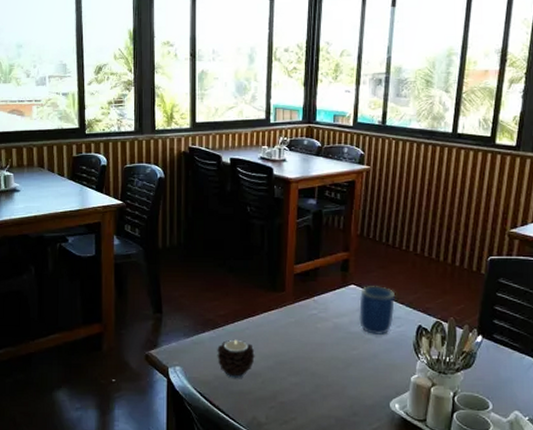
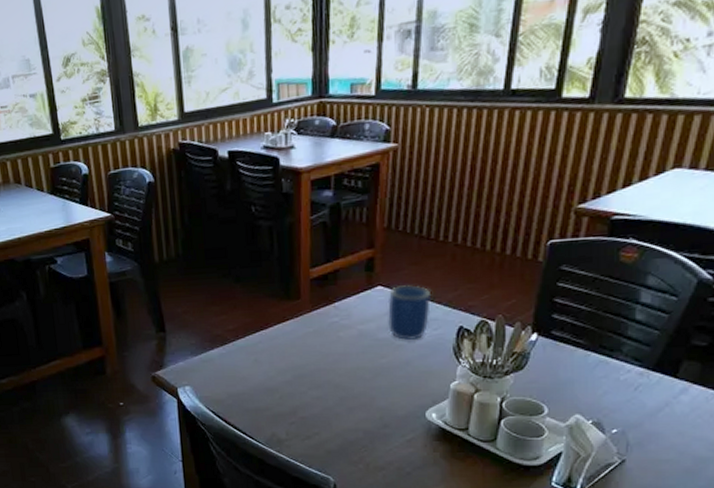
candle: present [217,339,255,378] -> none [228,354,271,395]

